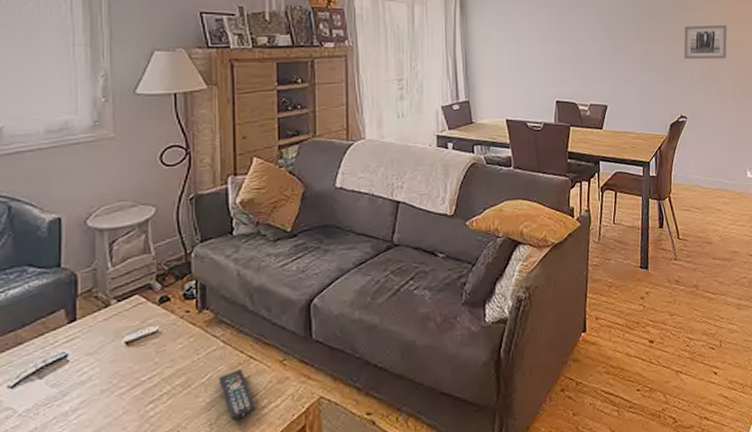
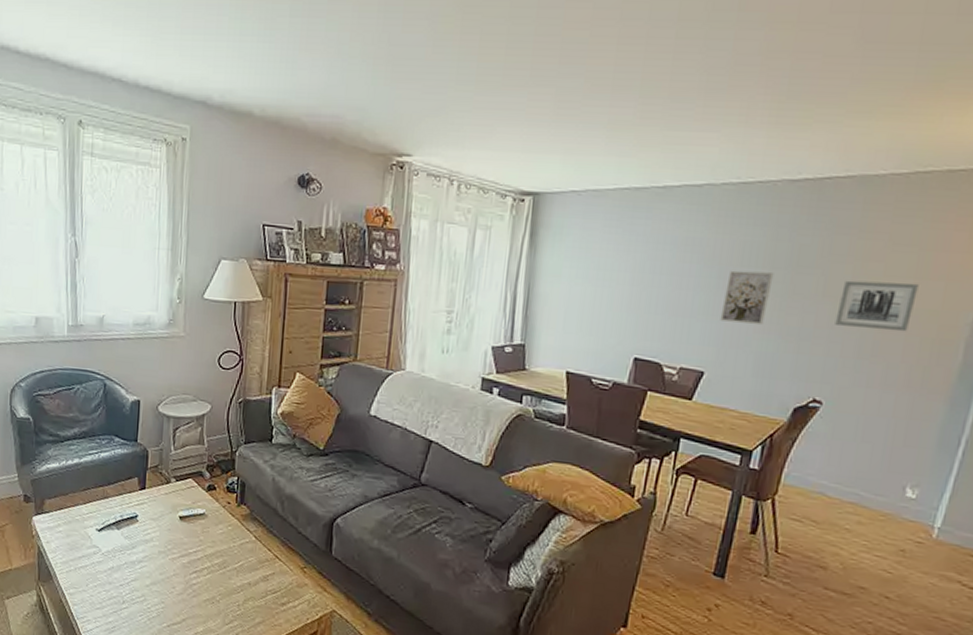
remote control: present [218,368,256,421] -> none [248,564,277,608]
wall art: none [611,24,641,65] -> present [720,270,774,326]

